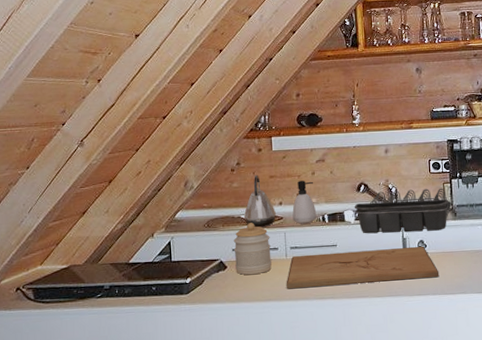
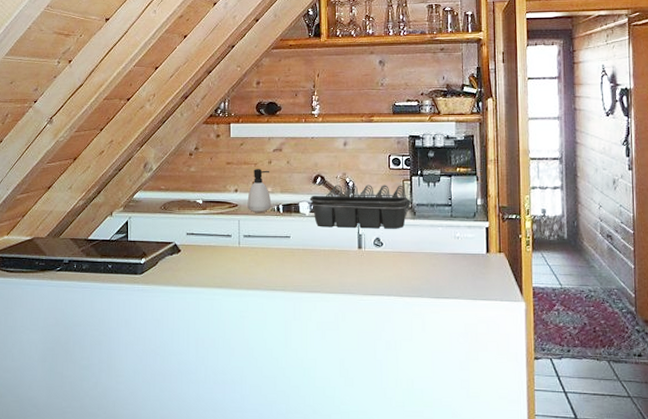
jar: present [233,222,272,275] -> none [188,208,224,261]
kettle: present [243,174,277,228] -> none [199,160,232,213]
cutting board: present [286,246,440,289] -> none [237,244,395,278]

